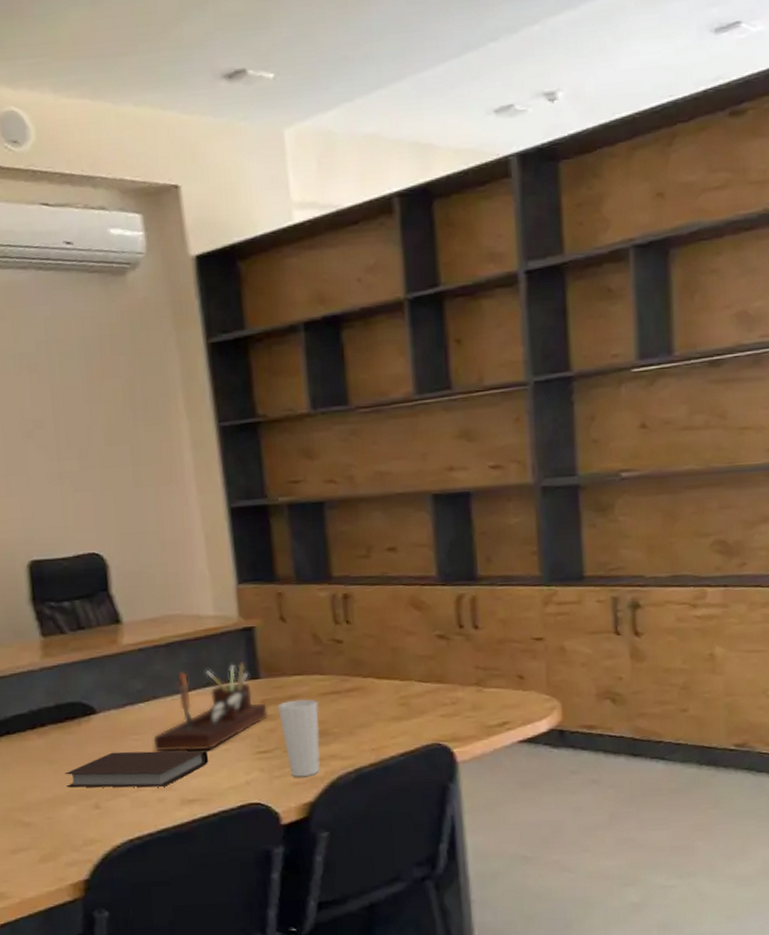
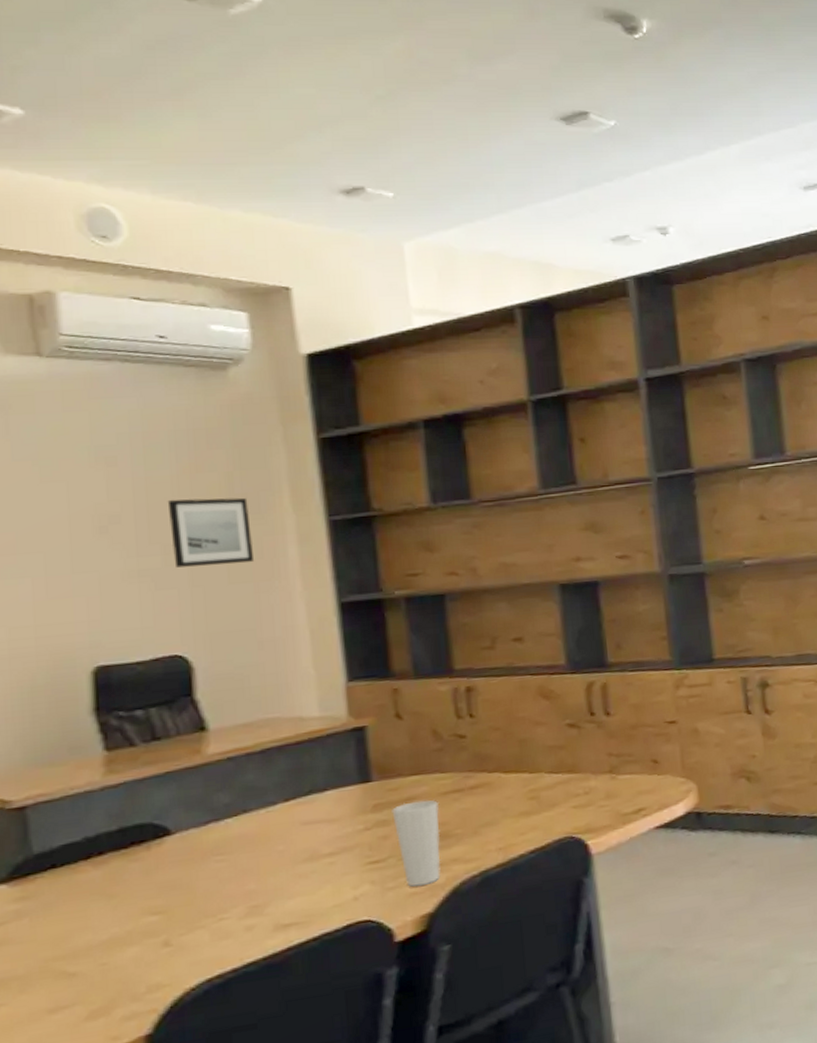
notebook: present [64,751,209,788] -> none [126,866,310,925]
wall art: none [80,403,156,471] -> present [167,497,255,568]
desk organizer: present [153,662,268,752] -> none [241,764,380,872]

